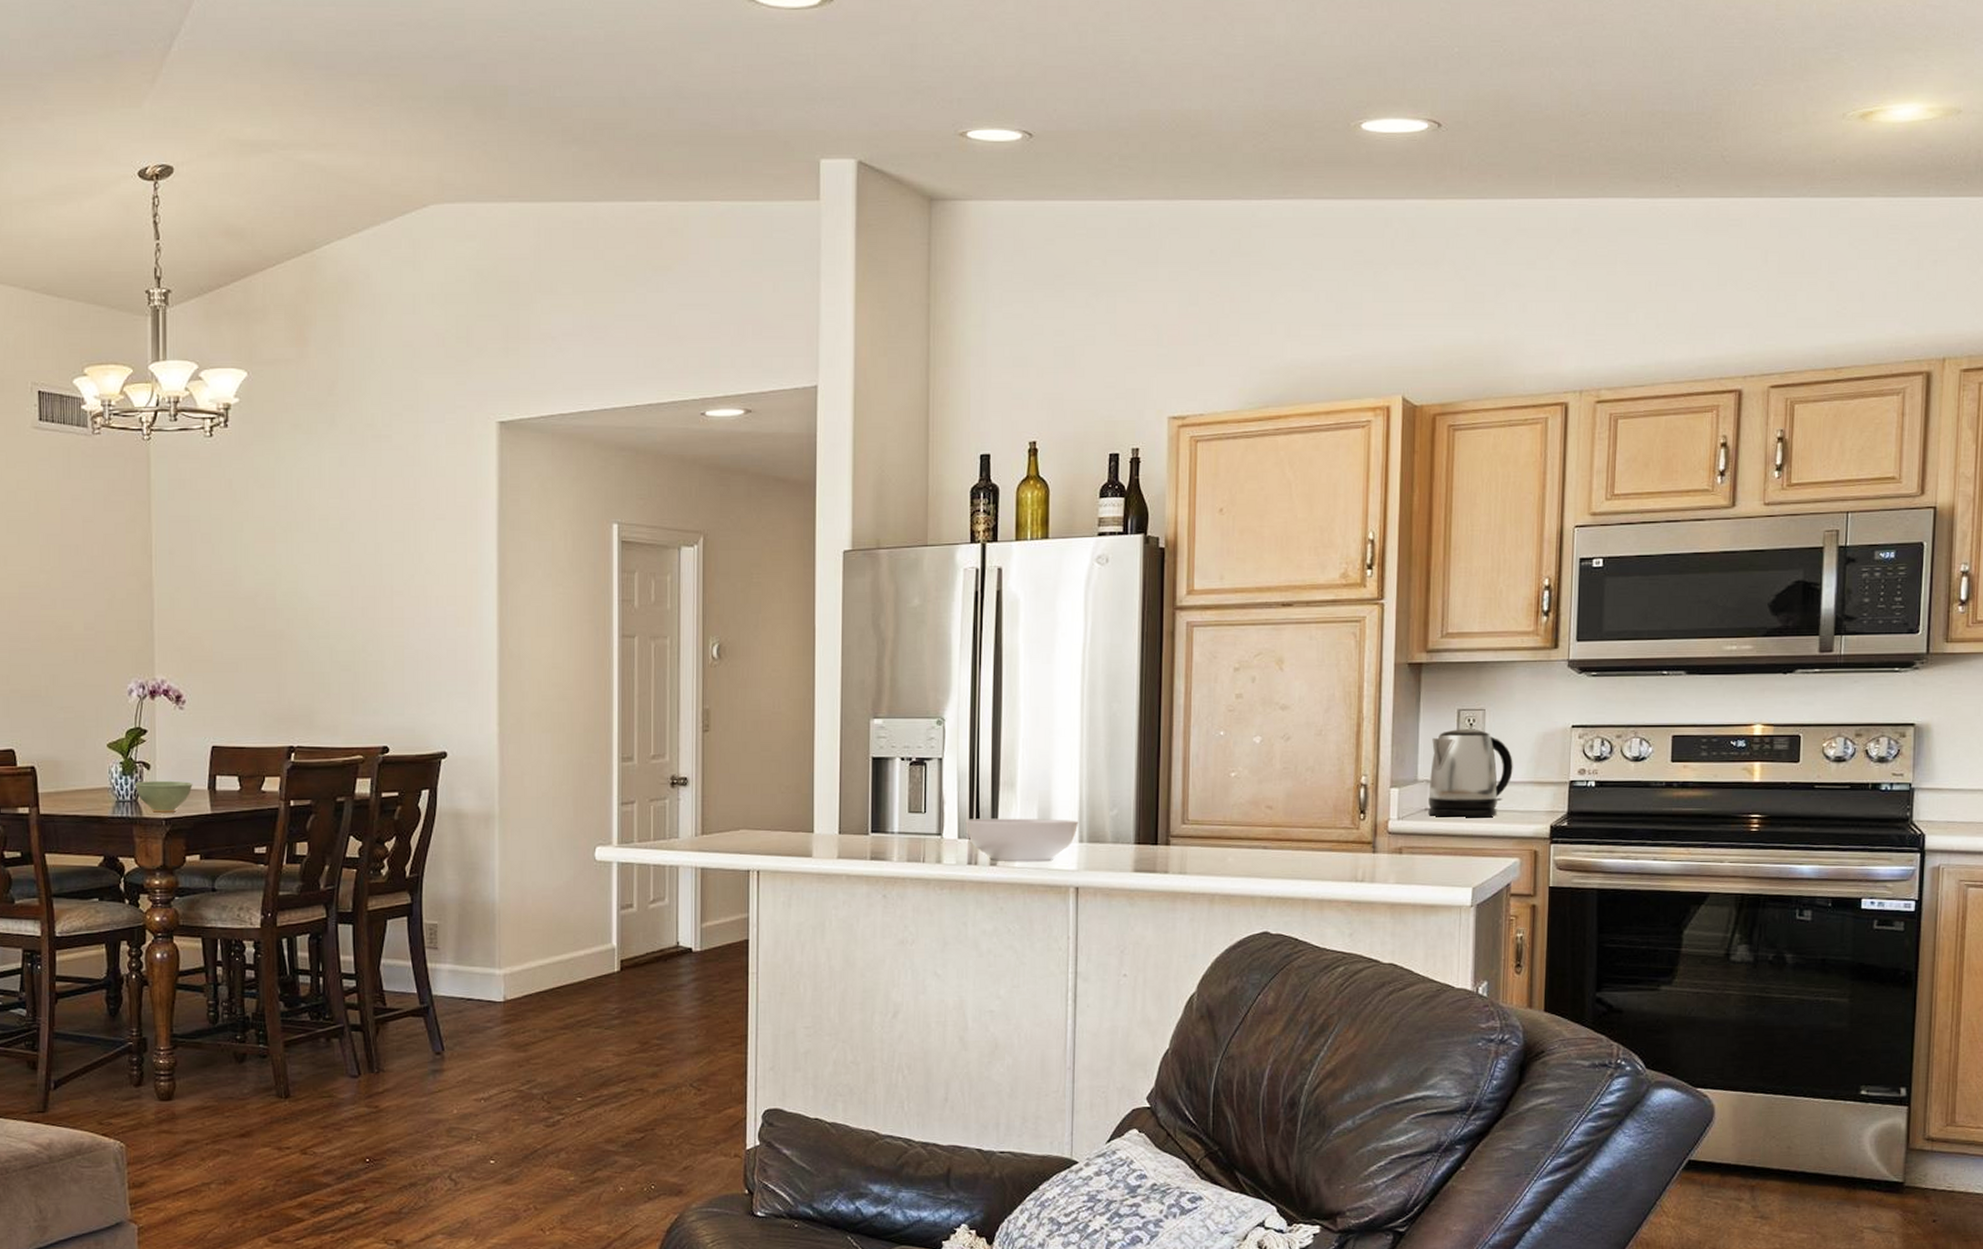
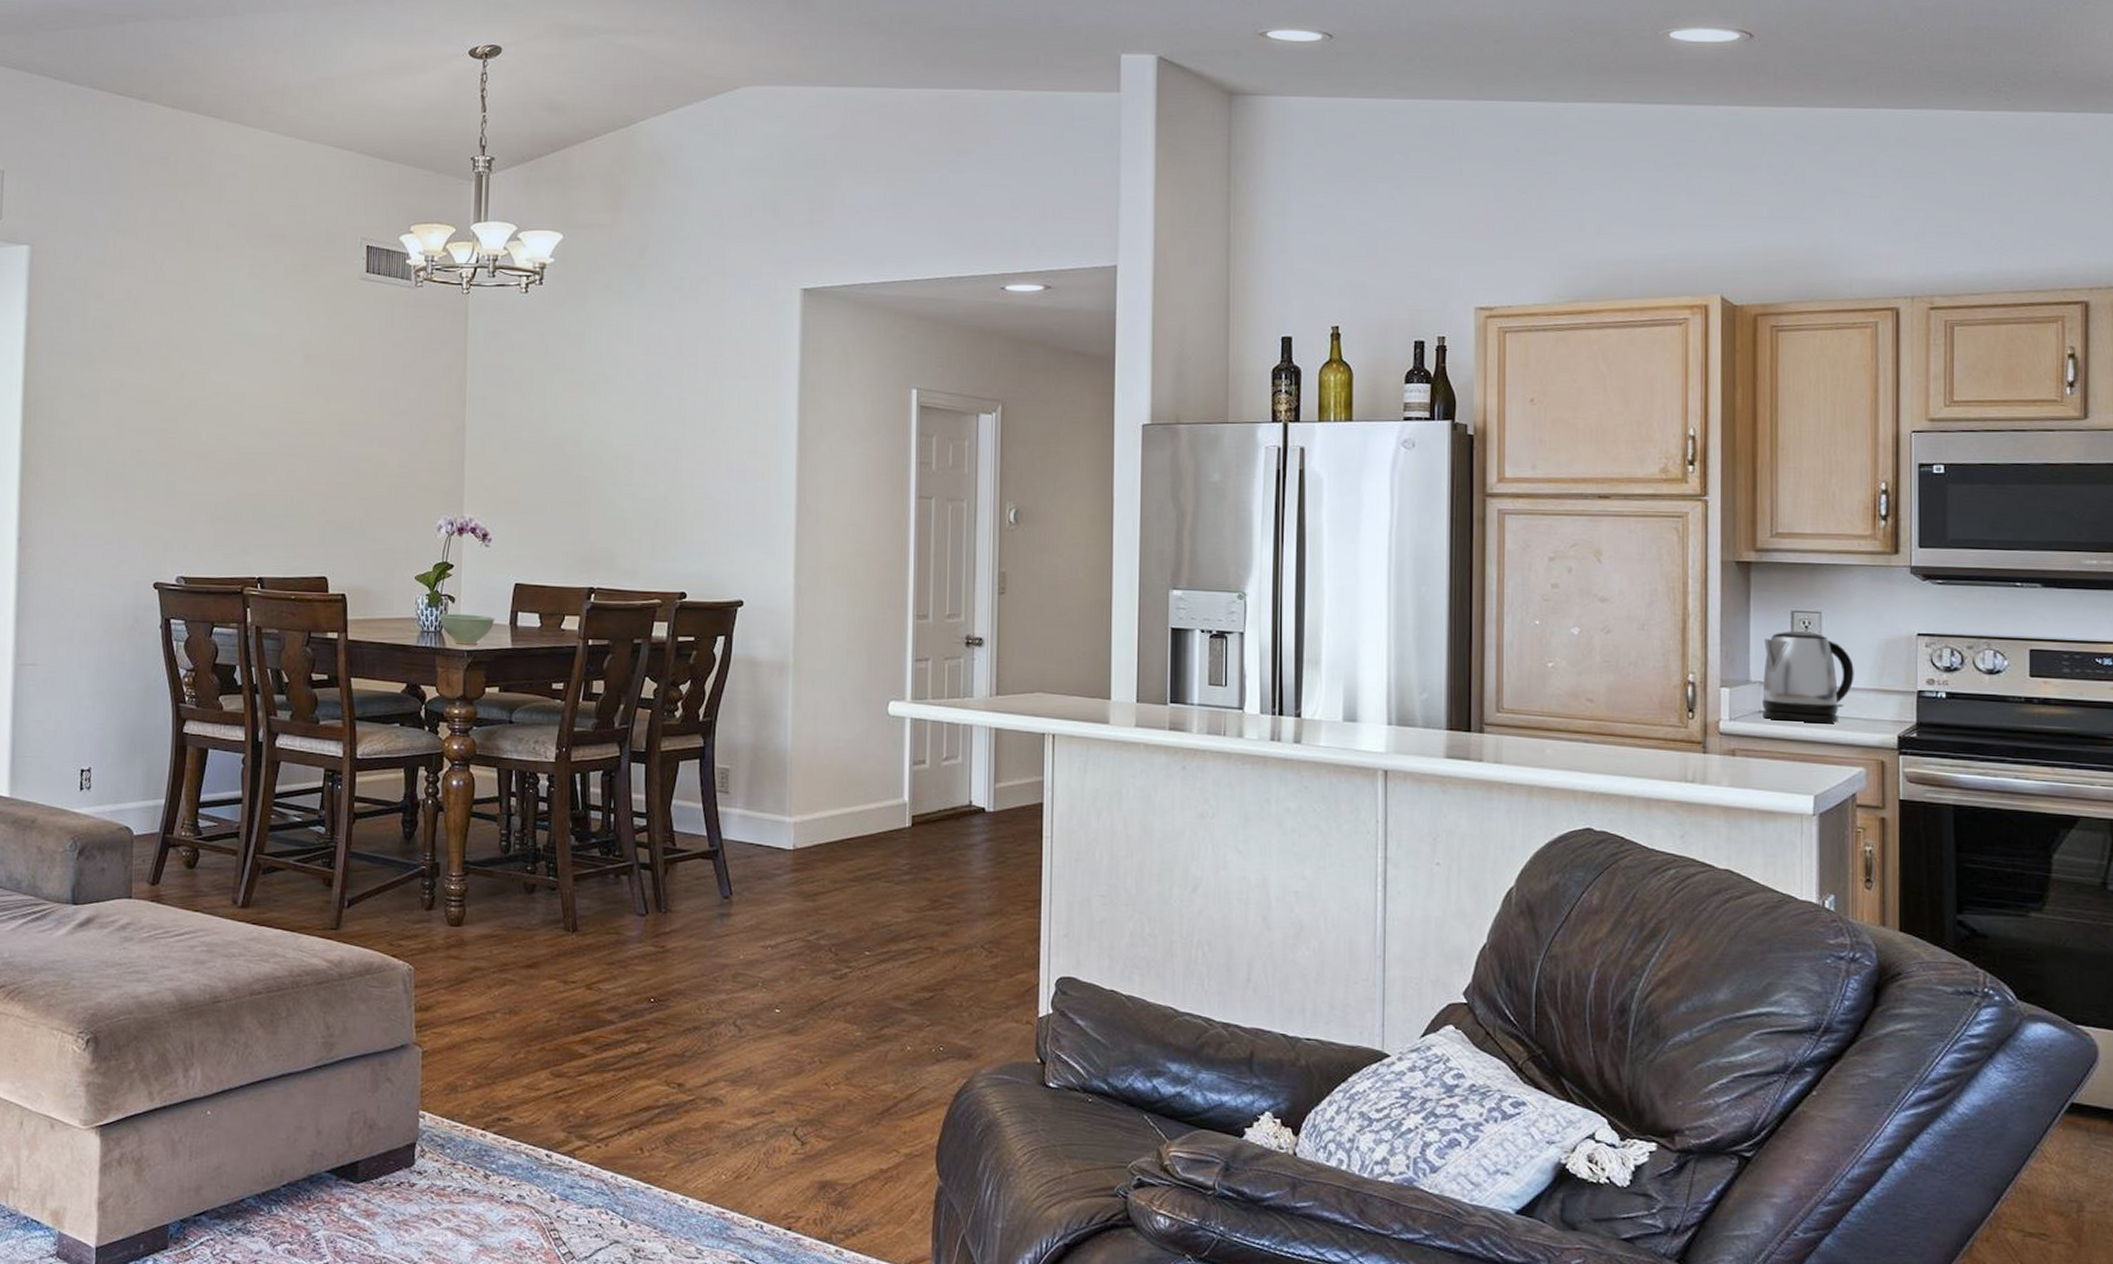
bowl: present [965,818,1079,862] -> none [1268,694,1387,743]

